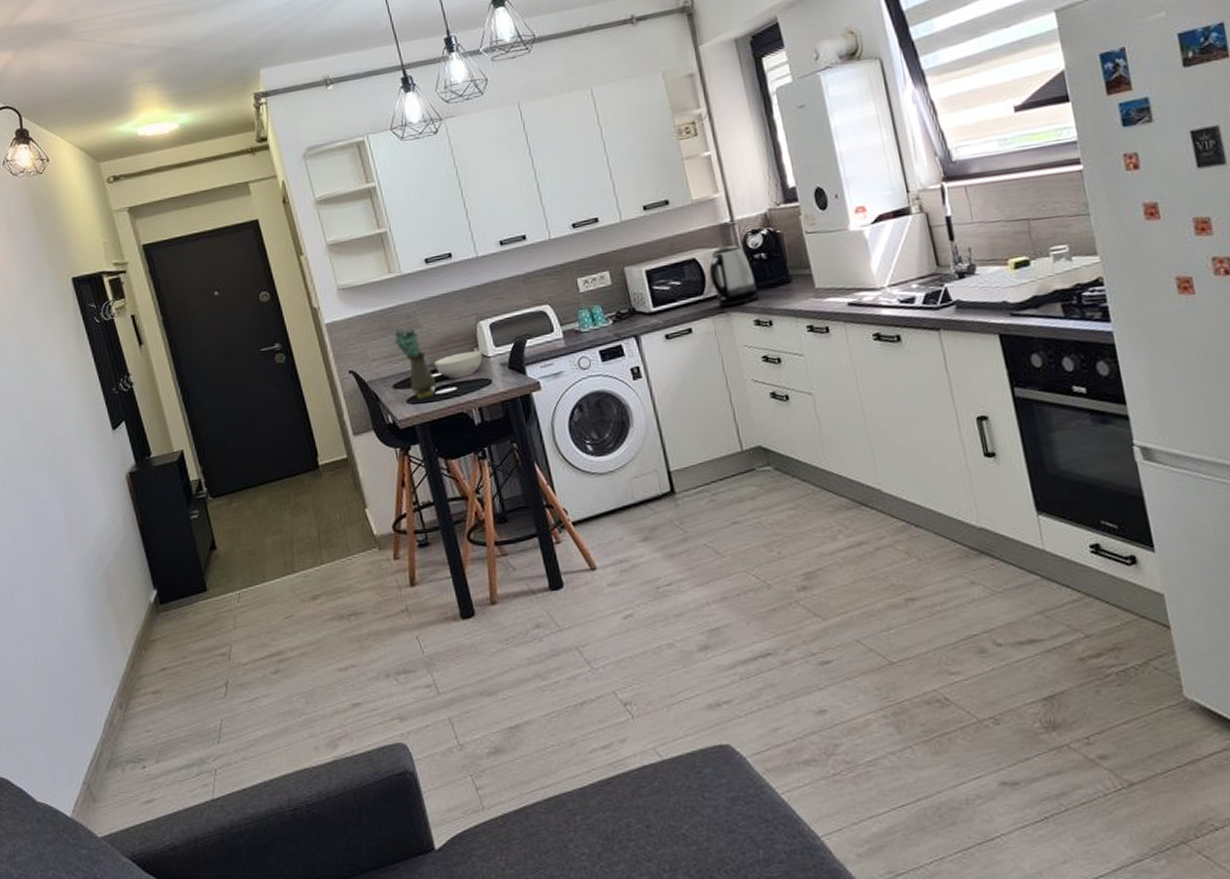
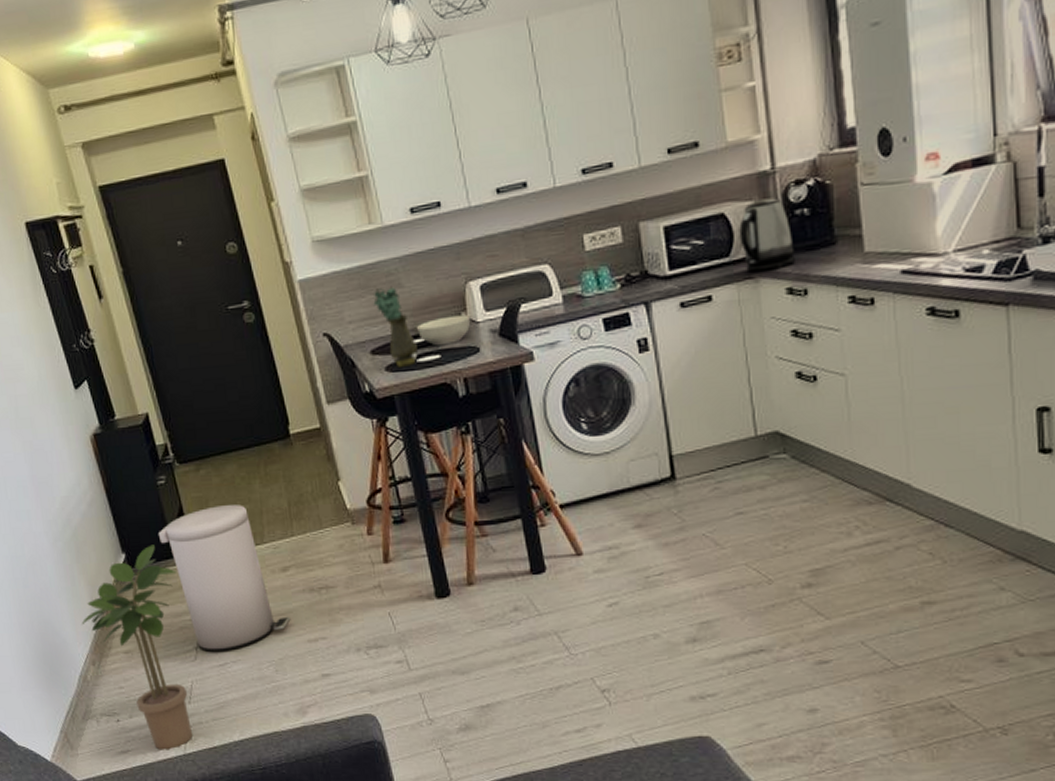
potted plant: none [110,579,222,797] -> present [81,544,193,750]
pedal bin: none [190,535,321,688] -> present [158,504,291,653]

